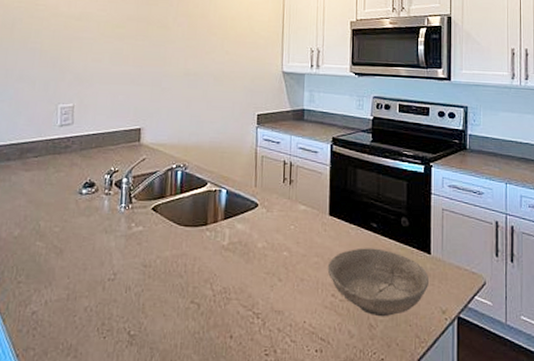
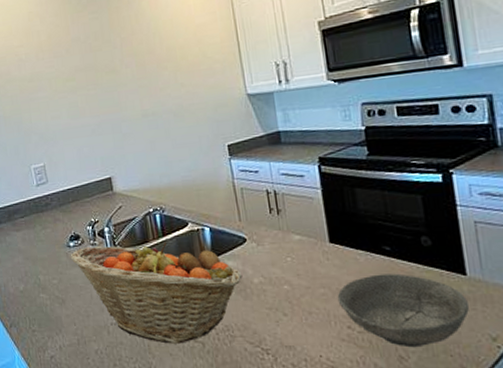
fruit basket: none [79,196,248,304] -> present [70,241,243,344]

